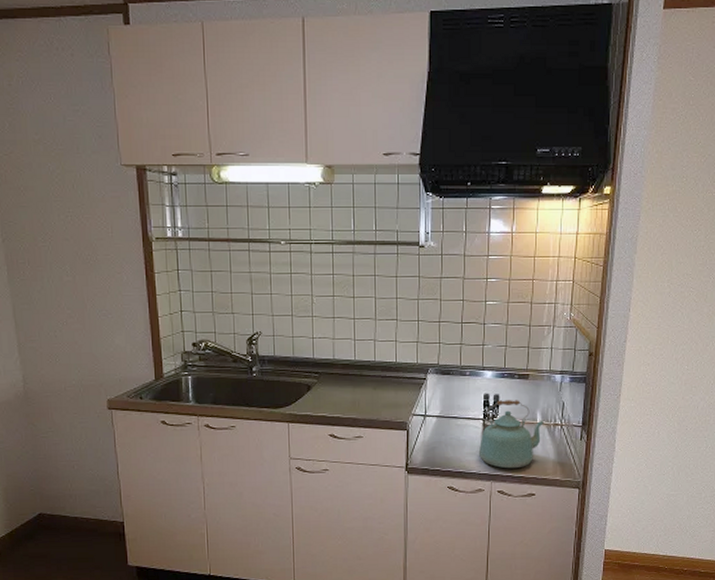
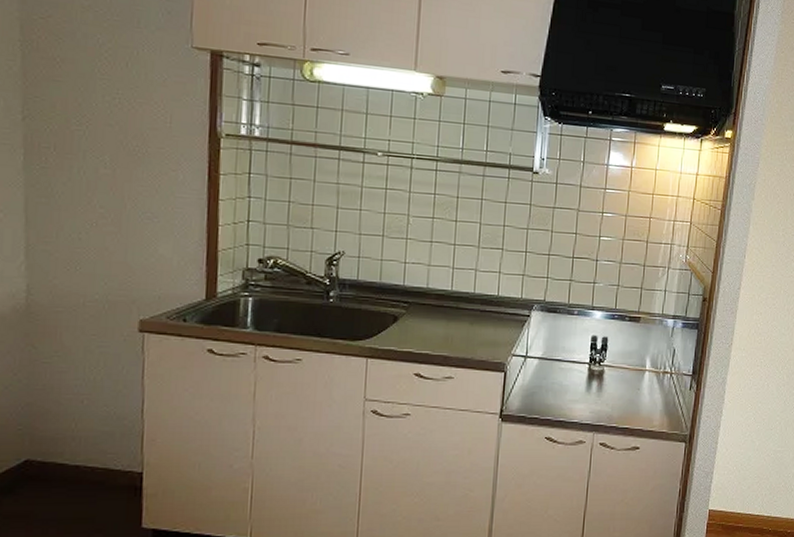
kettle: present [478,400,545,469] -> none [581,343,654,419]

